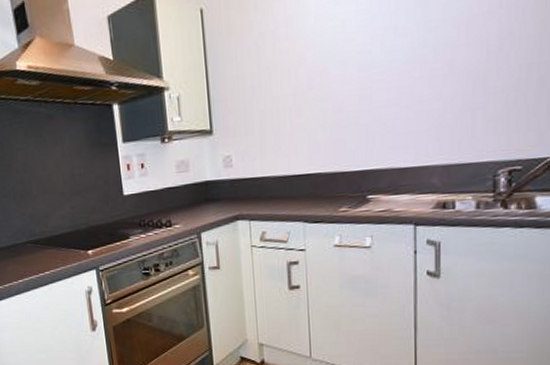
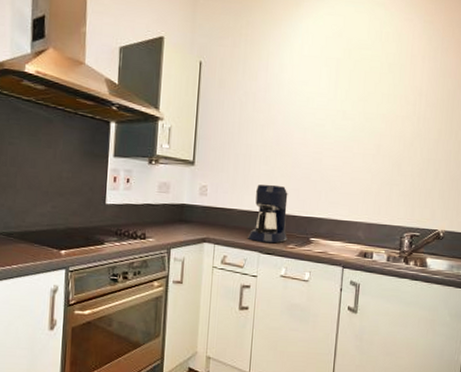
coffee maker: none [288,139,337,211] -> present [248,184,288,244]

